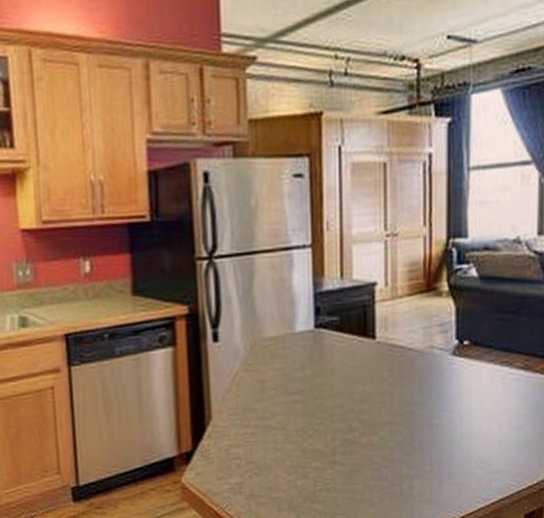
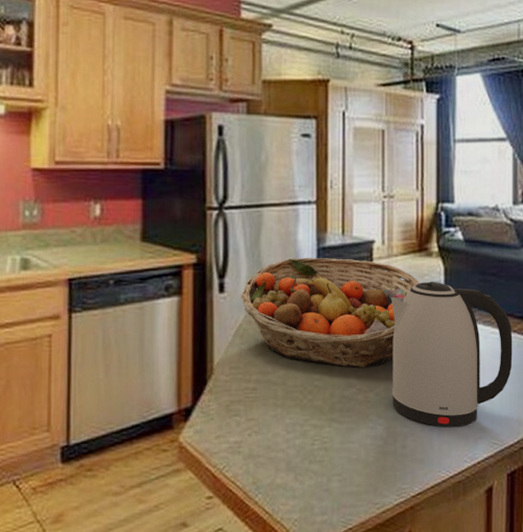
fruit basket: none [236,302,427,412] -> present [241,257,419,367]
kettle: none [395,322,534,469] -> present [390,281,513,427]

